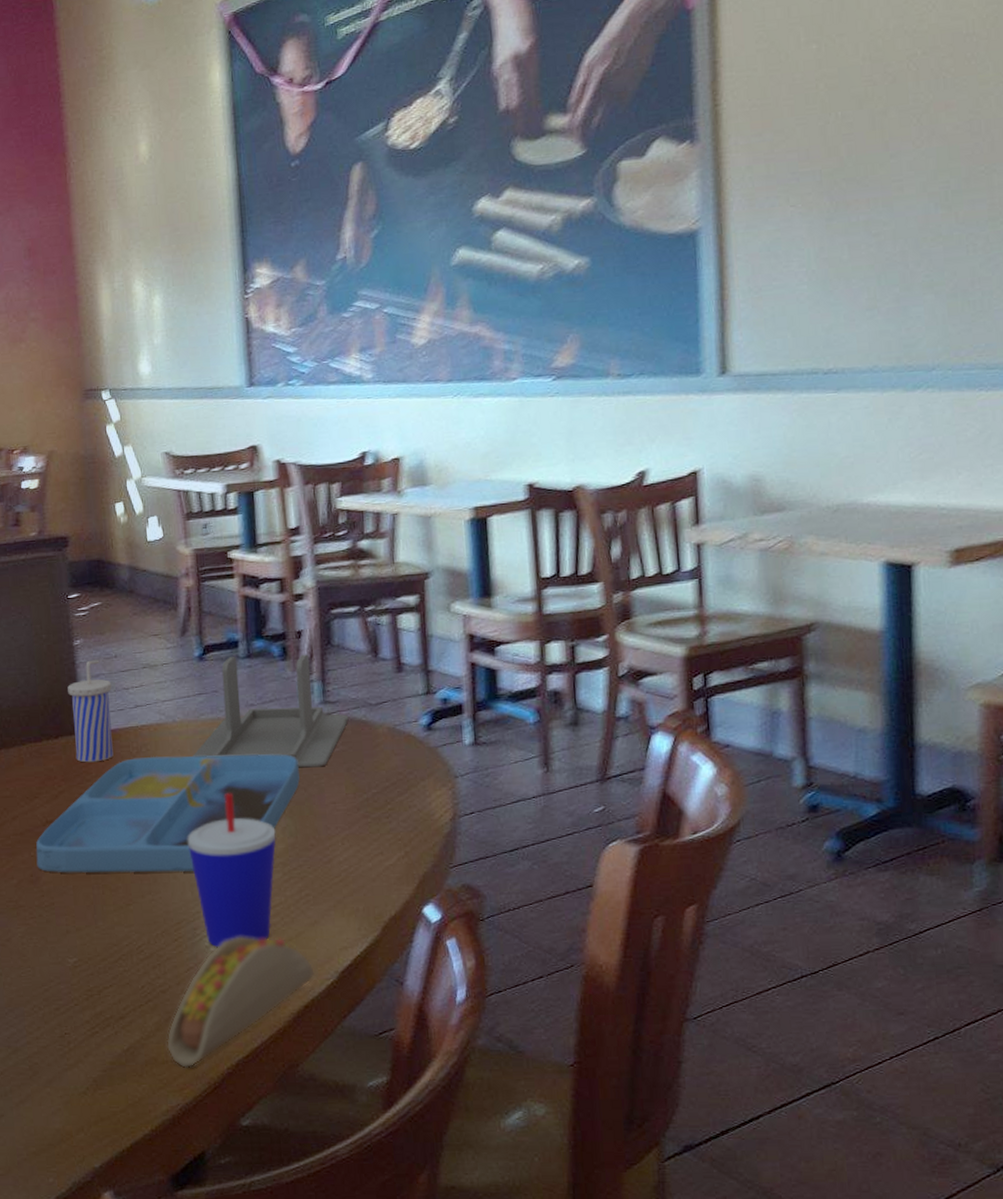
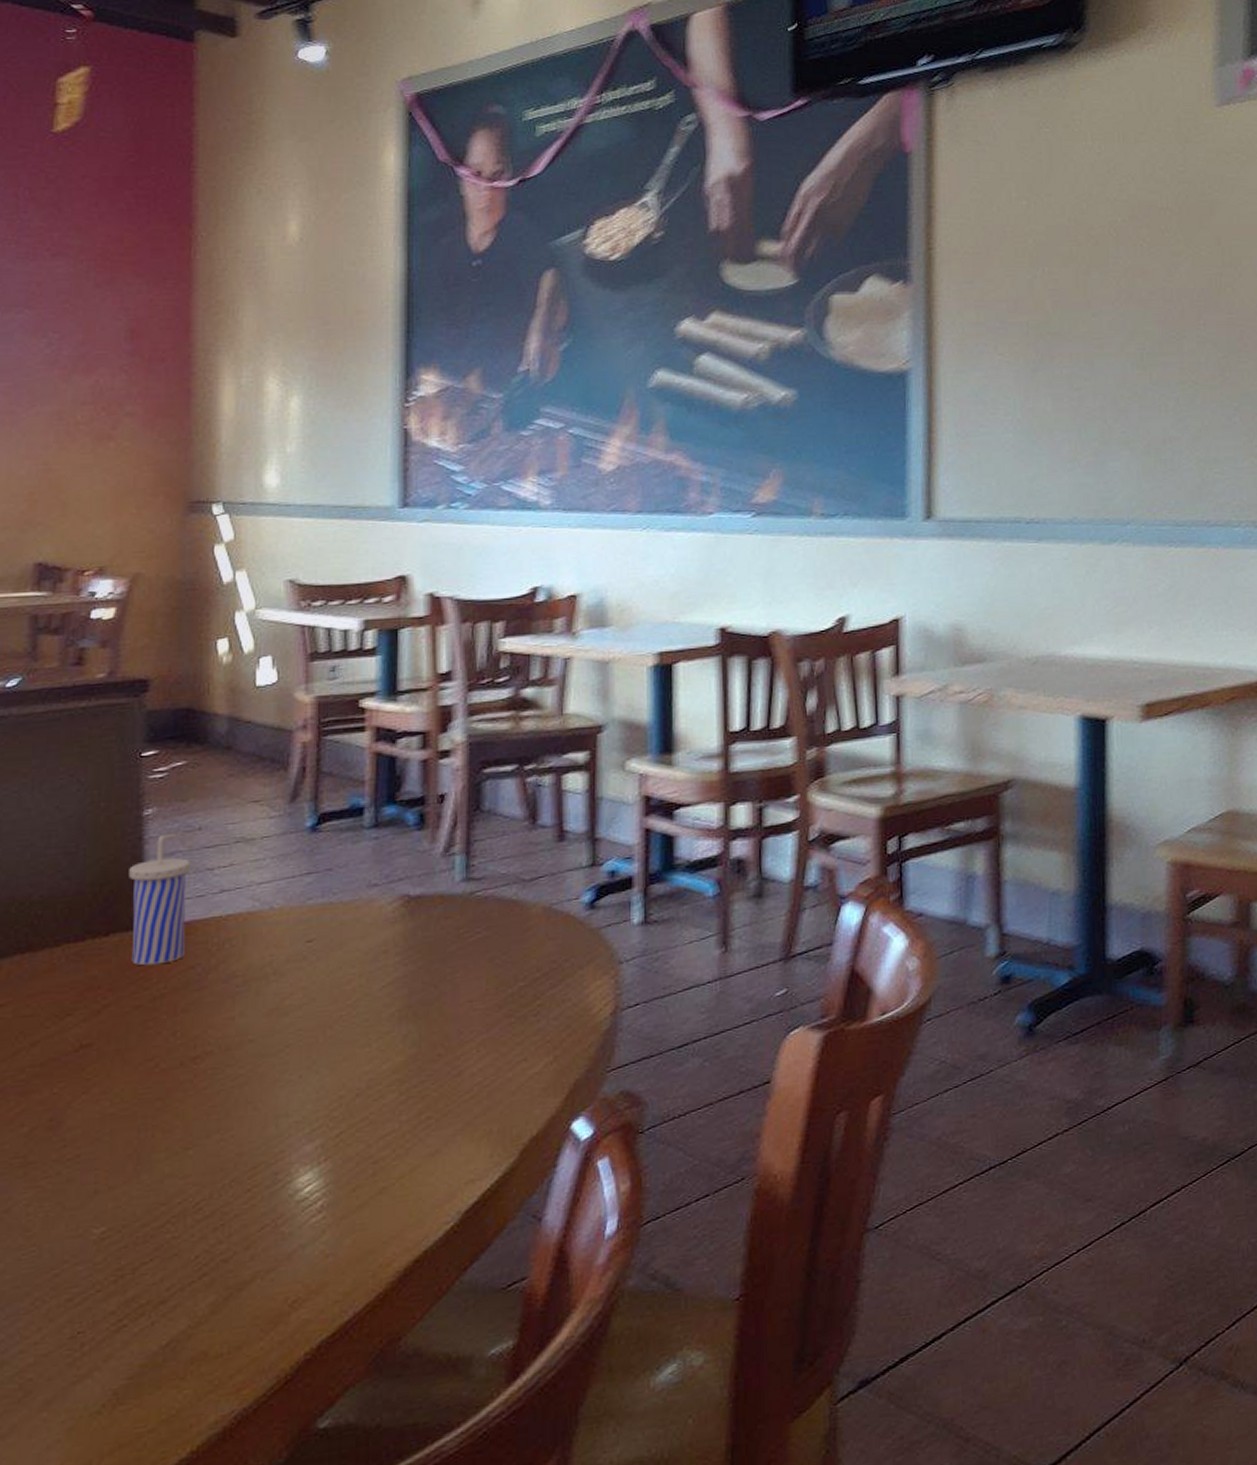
tray: present [36,754,300,873] -> none [60,944,429,1114]
taco: present [166,937,316,1068] -> none [222,1175,432,1361]
beverage cup: present [188,793,276,948] -> none [277,996,394,1196]
napkin holder: present [193,654,349,768] -> none [293,822,496,961]

